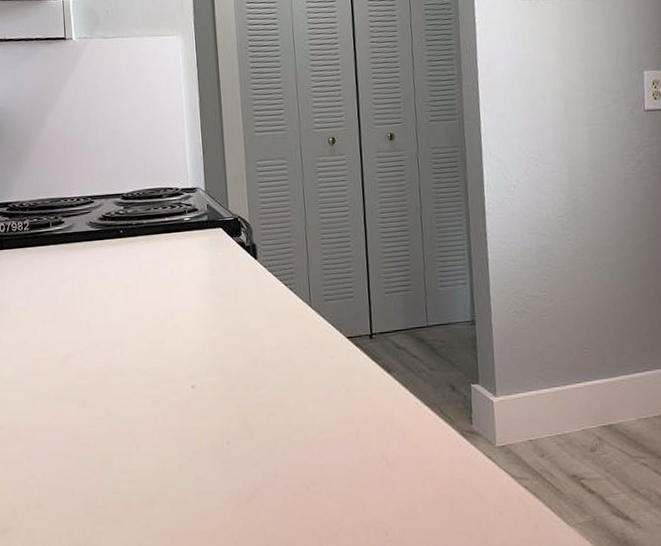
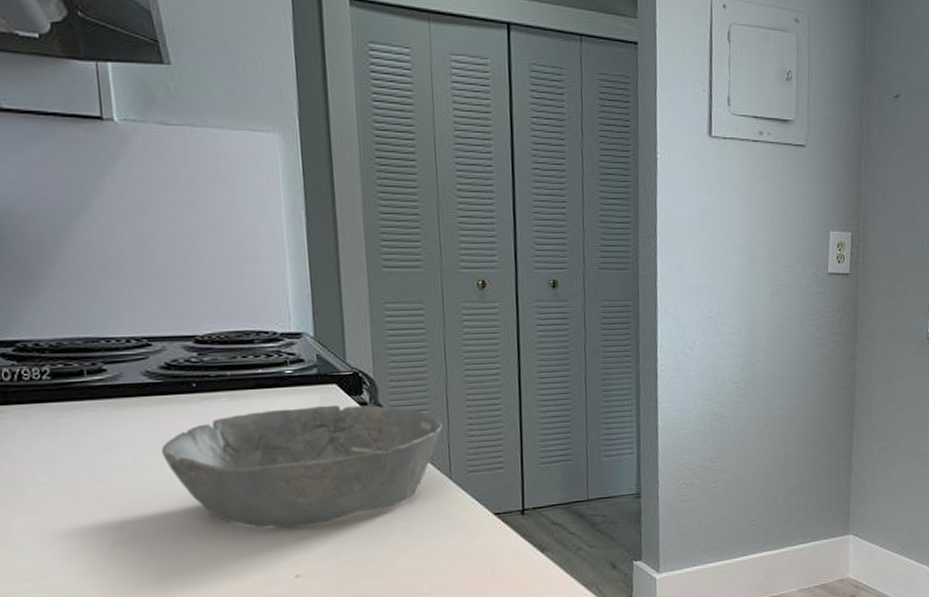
bowl: none [98,244,303,346] -> present [160,404,442,528]

